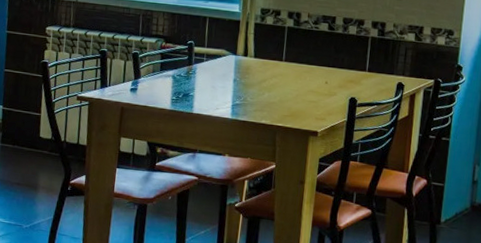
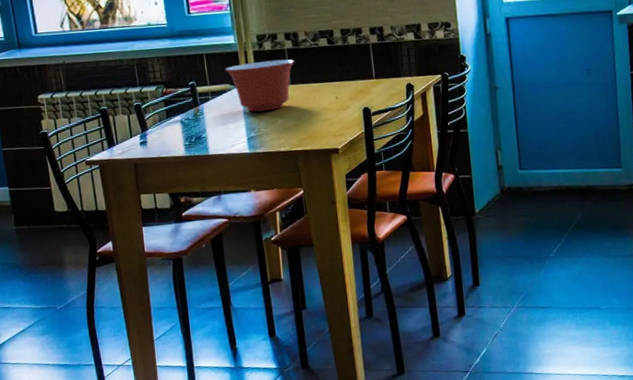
mixing bowl: none [224,33,293,83] -> present [225,59,295,112]

